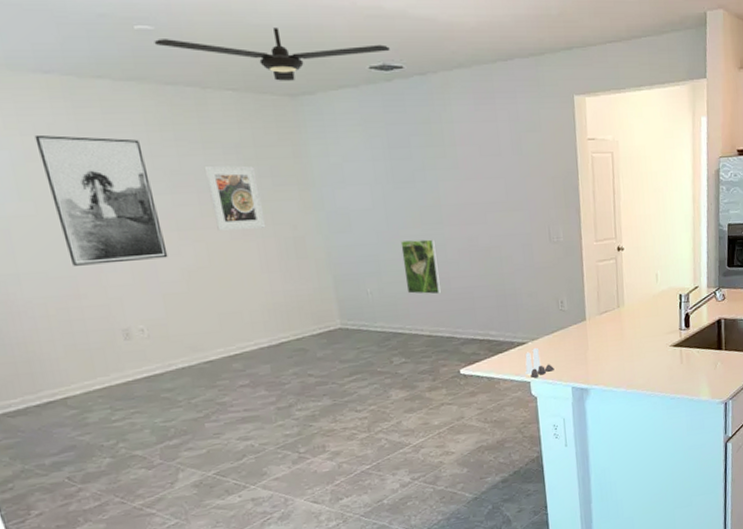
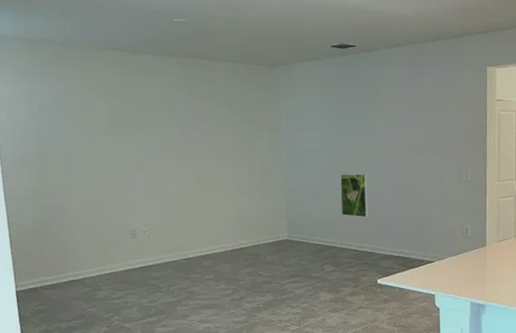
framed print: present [34,134,168,266] -> none [98,91,171,182]
ceiling fan: present [154,28,390,81] -> none [185,19,347,56]
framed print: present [203,165,266,231] -> none [205,114,242,161]
salt and pepper shaker set: present [525,348,554,378] -> none [431,267,456,291]

